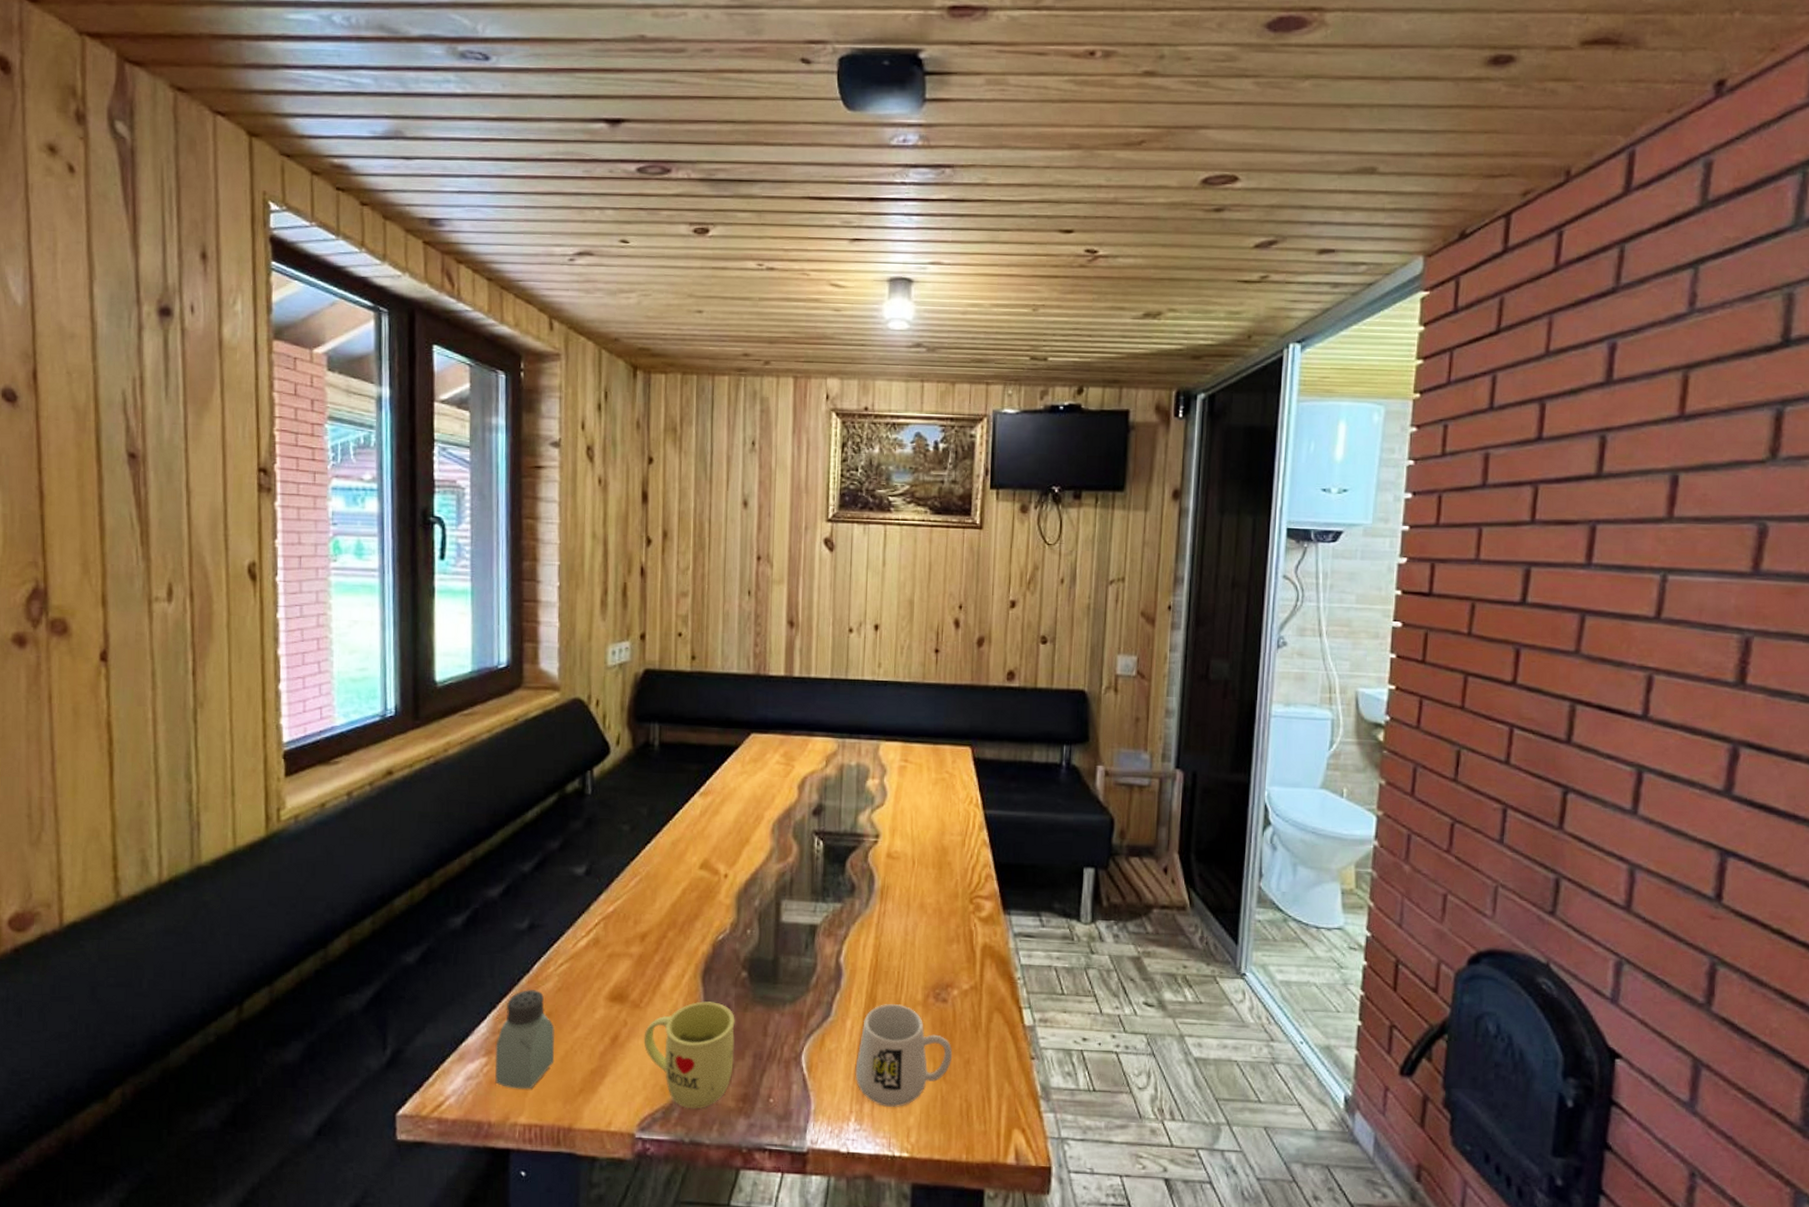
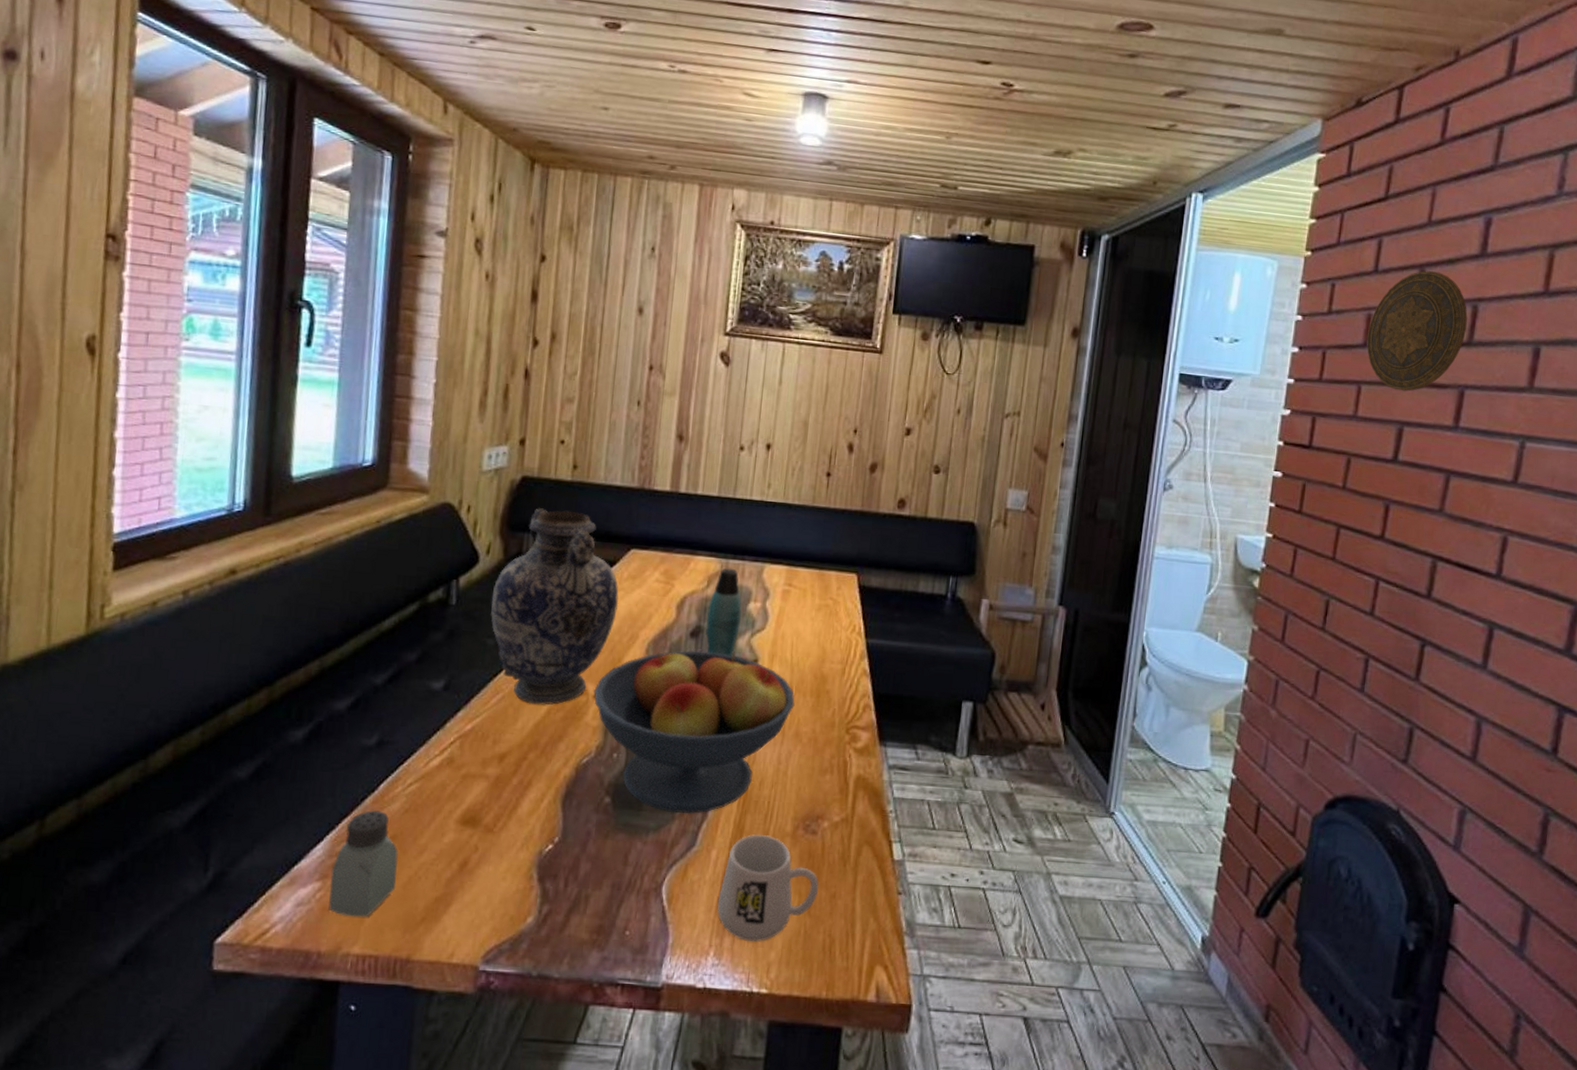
vase: none [623,699,743,886] -> present [490,508,619,705]
mug: present [643,1001,735,1109] -> none [495,827,595,941]
fruit bowl: none [725,828,918,985] -> present [594,651,795,814]
bottle: none [827,747,861,833] -> present [706,567,742,656]
decorative plate: none [1486,403,1595,531] -> present [1367,270,1468,392]

